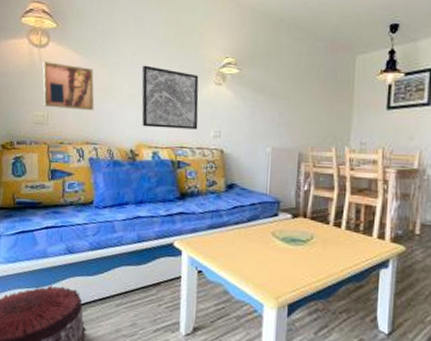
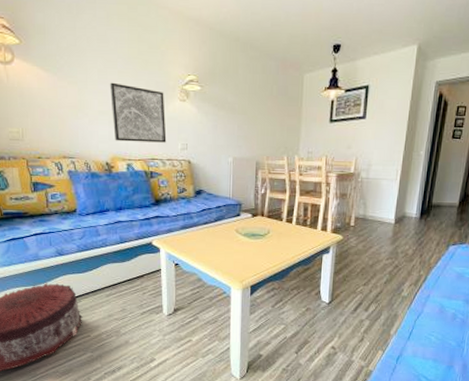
wall art: present [42,62,94,111] -> none [10,79,67,127]

